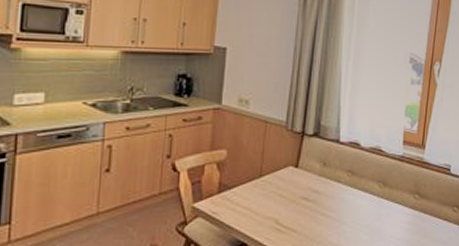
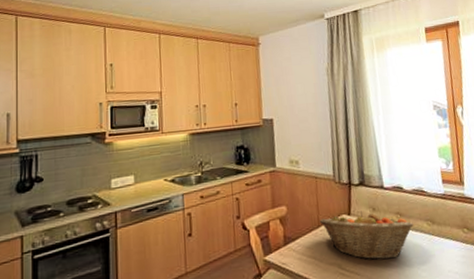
fruit basket: none [262,164,364,219] -> present [319,211,413,260]

